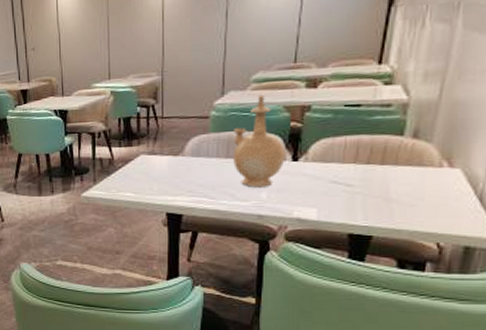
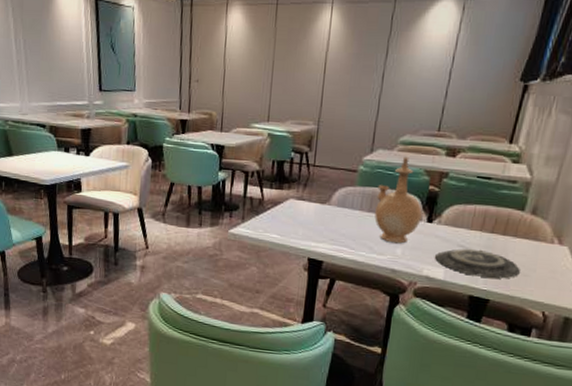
plate: none [304,183,405,214] -> present [434,249,520,279]

